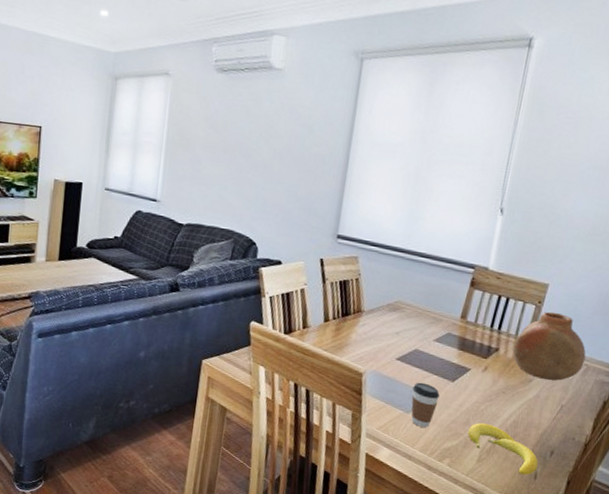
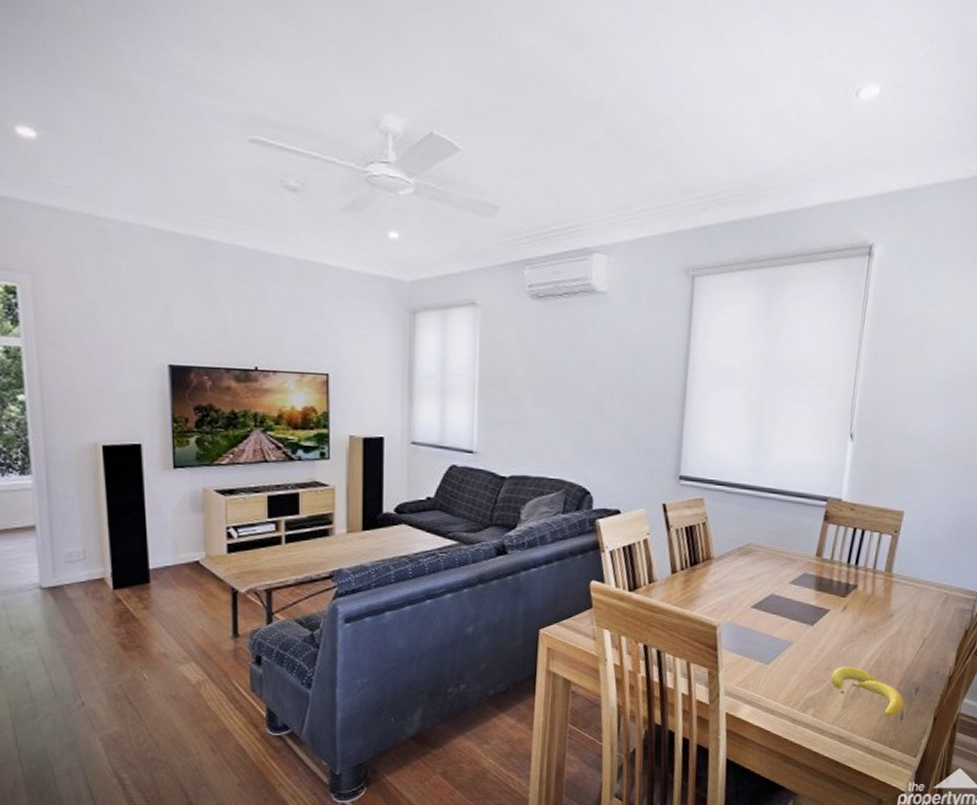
coffee cup: present [411,382,440,428] -> none [770,630,799,678]
vase: present [513,311,586,381] -> none [871,540,945,614]

